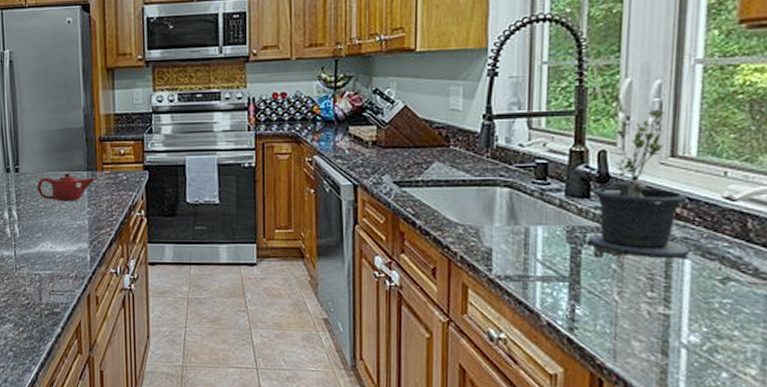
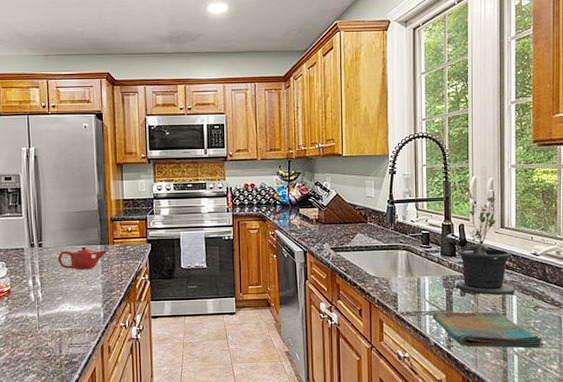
dish towel: none [546,278,734,341] -> present [432,311,543,349]

